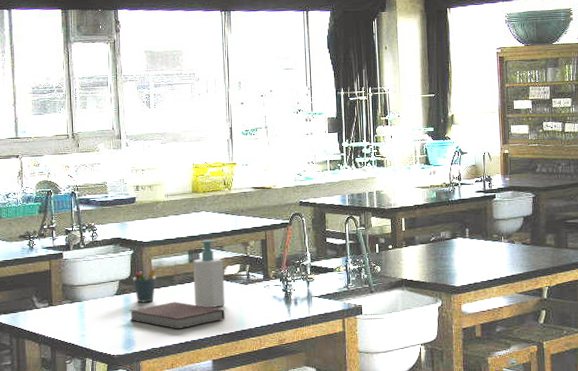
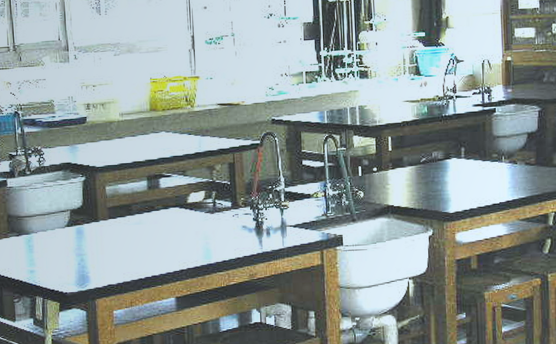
notebook: present [129,301,226,329] -> none [82,233,190,264]
pen holder: present [133,264,156,303] -> none [86,191,112,235]
soap bottle: present [193,239,225,308] -> none [152,163,189,240]

